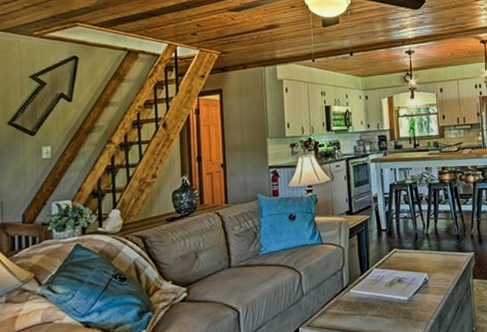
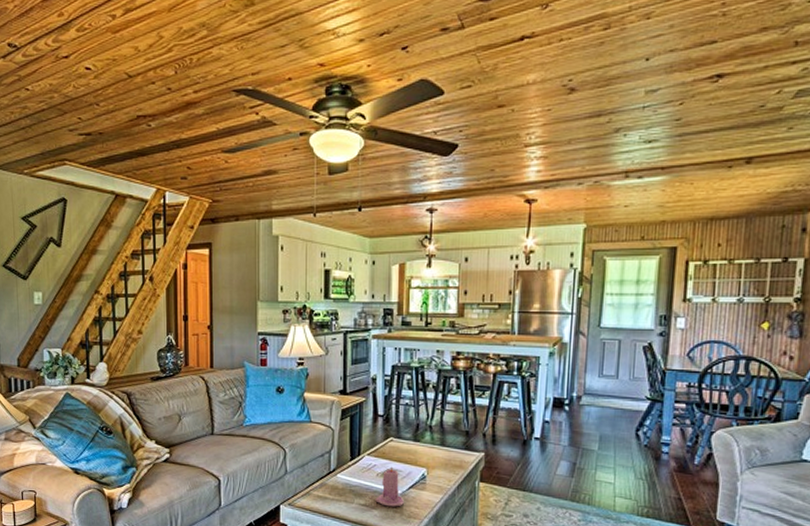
candle: none [386,275,411,314] -> present [375,466,404,507]

